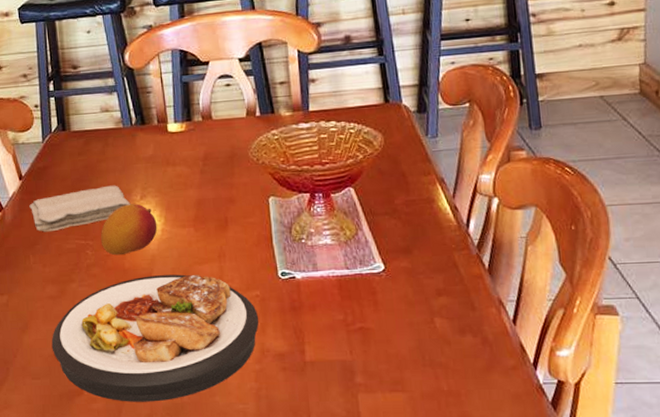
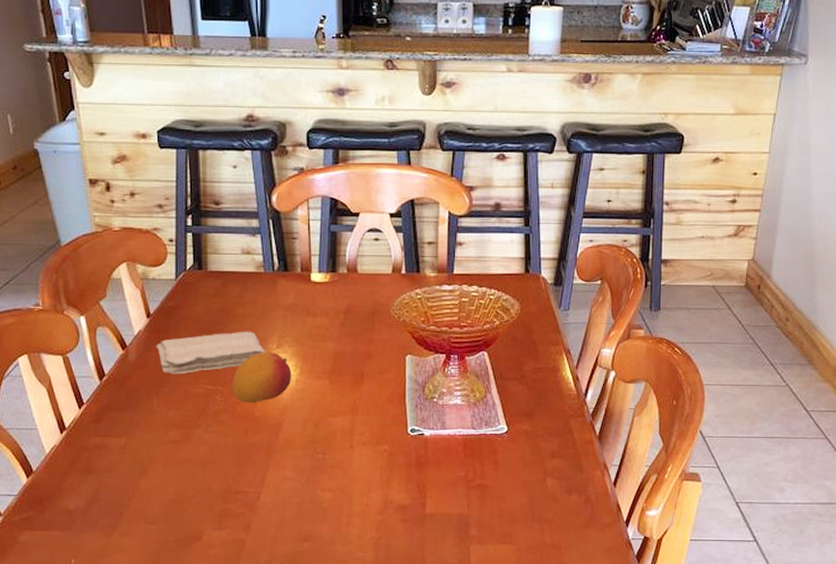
plate: present [51,274,259,402] -> none [171,425,385,549]

